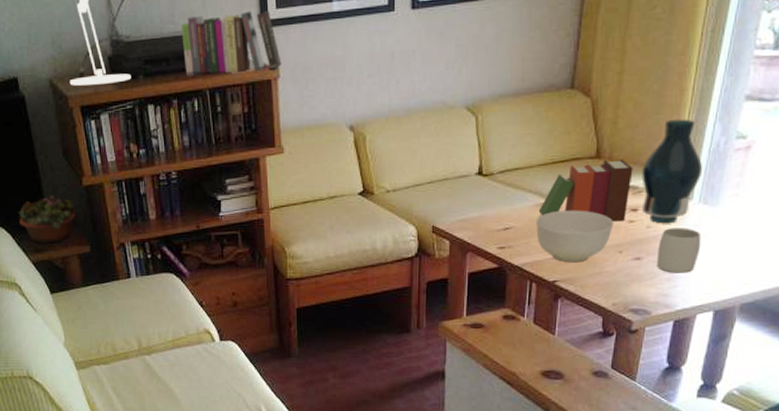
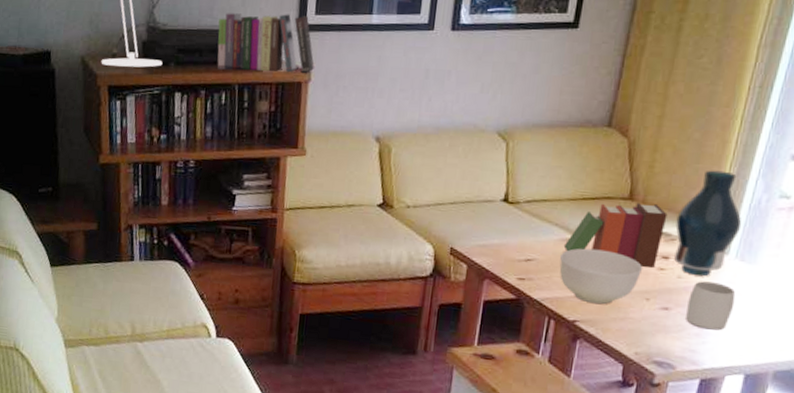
succulent planter: present [18,194,76,244] -> none [30,166,89,217]

